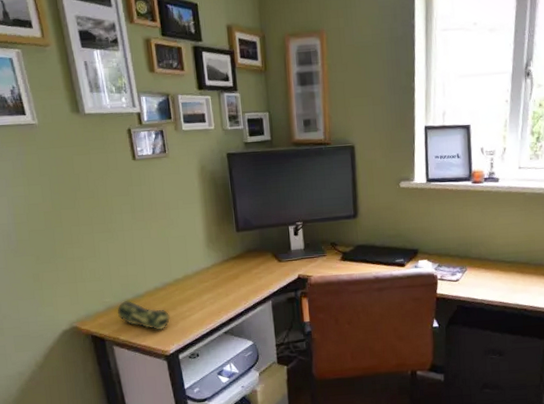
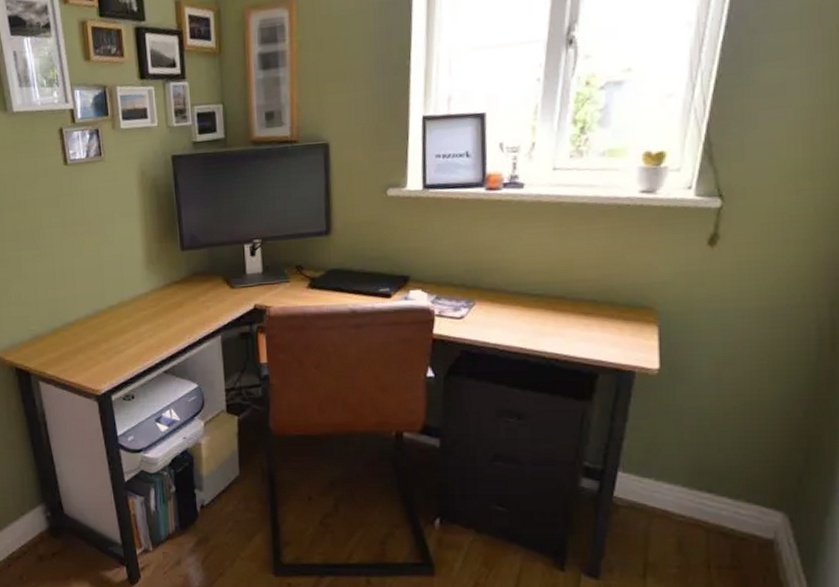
pencil case: present [117,300,171,331] -> none [43,328,103,366]

